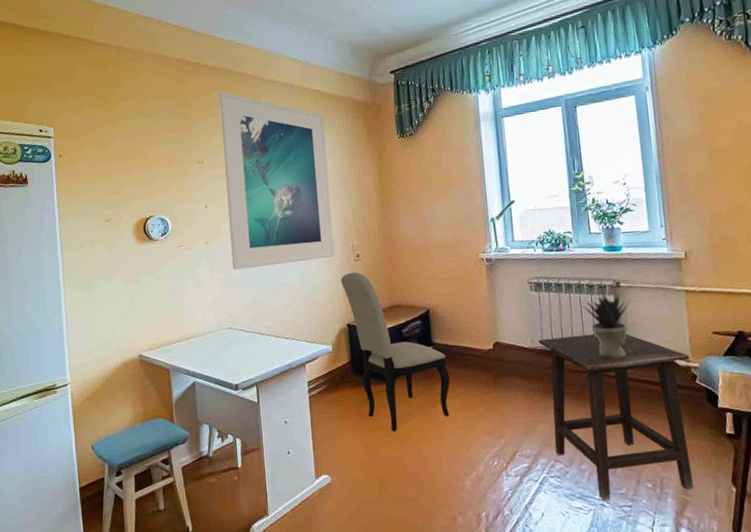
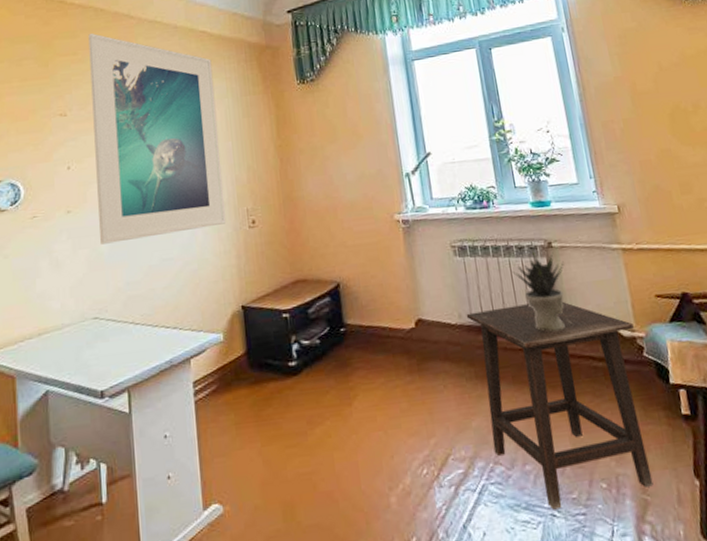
dining chair: present [341,272,450,432] -> none [233,241,368,441]

